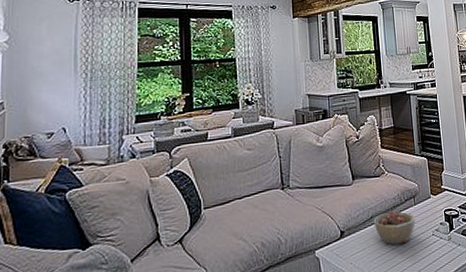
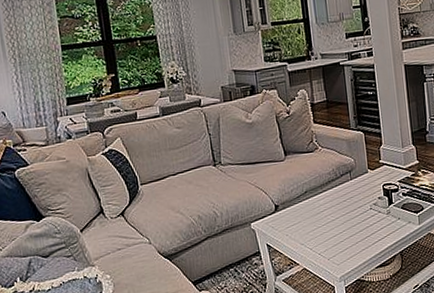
bowl: present [373,210,416,245] -> none [308,185,352,219]

